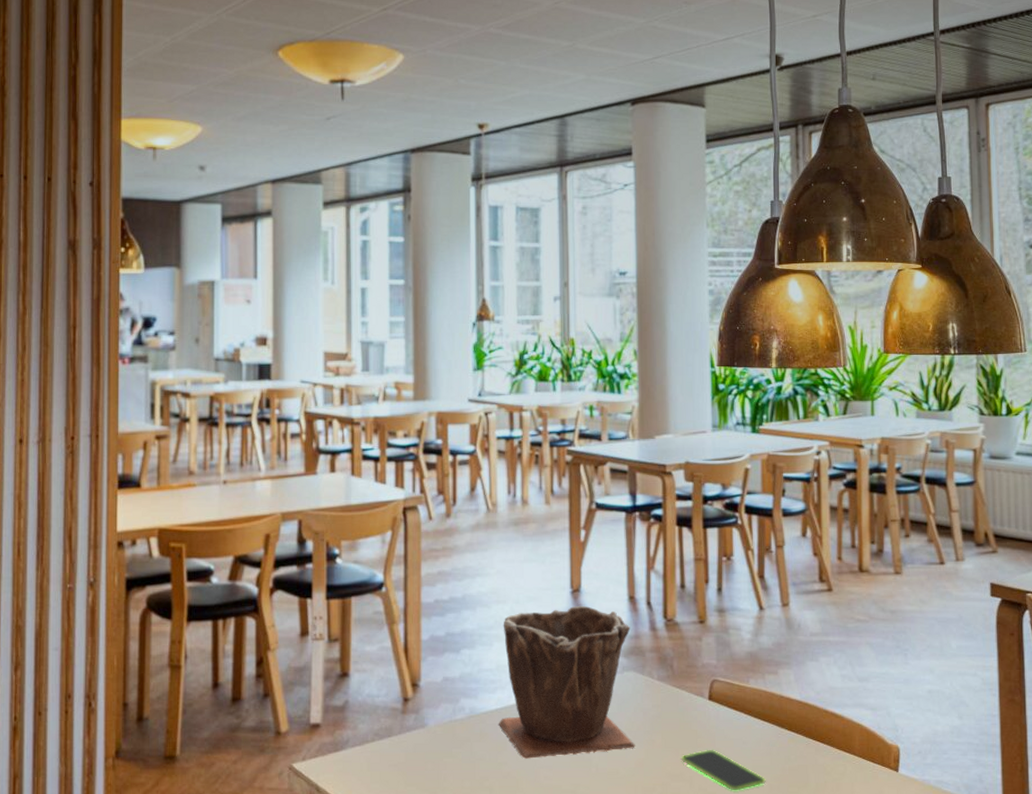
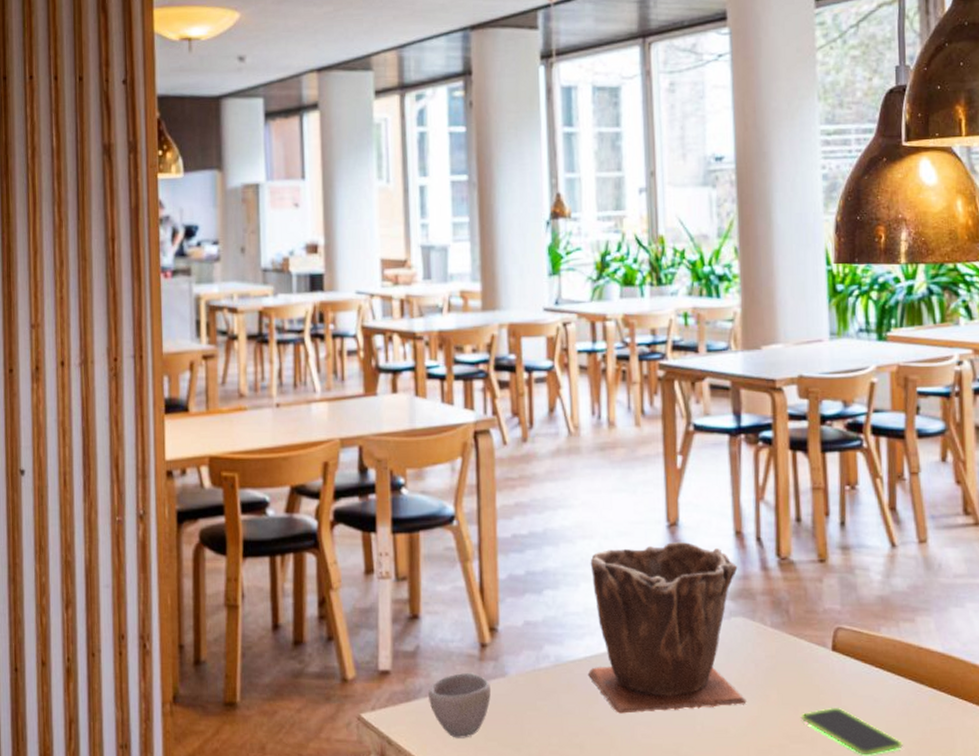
cup: none [355,724,411,784] -> present [429,672,491,738]

